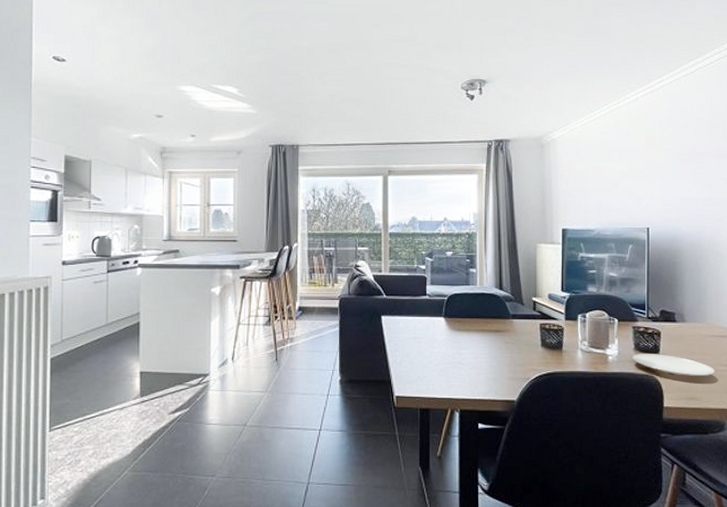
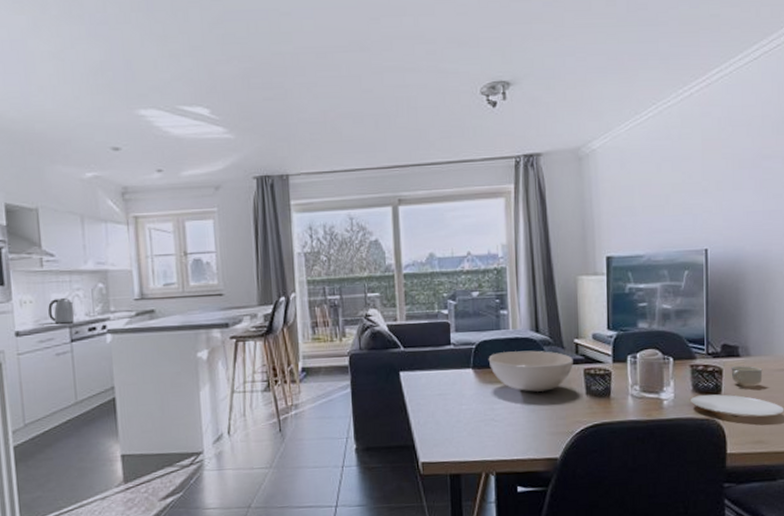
bowl: none [458,305,531,341] -> present [488,350,573,392]
cup: none [668,330,696,349] -> present [731,366,763,387]

